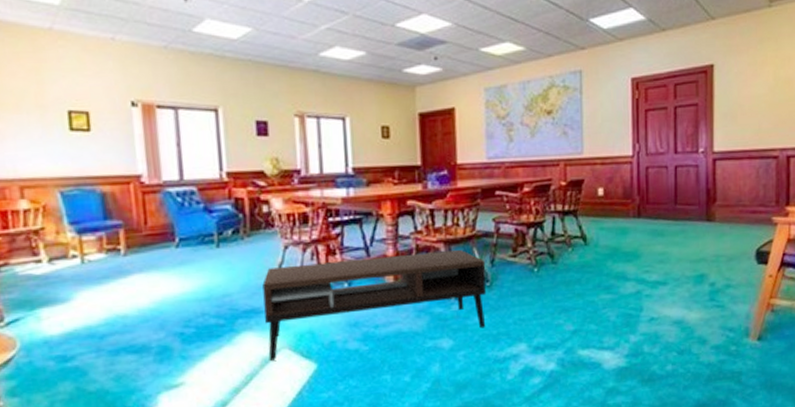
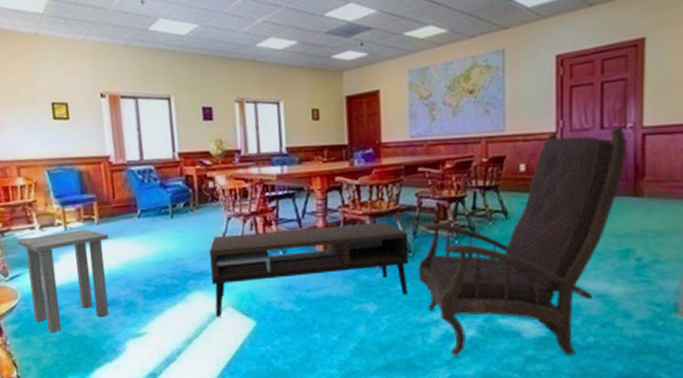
side table: none [18,262,139,389] -> present [17,229,109,333]
armchair: none [496,151,699,392] -> present [418,126,627,356]

